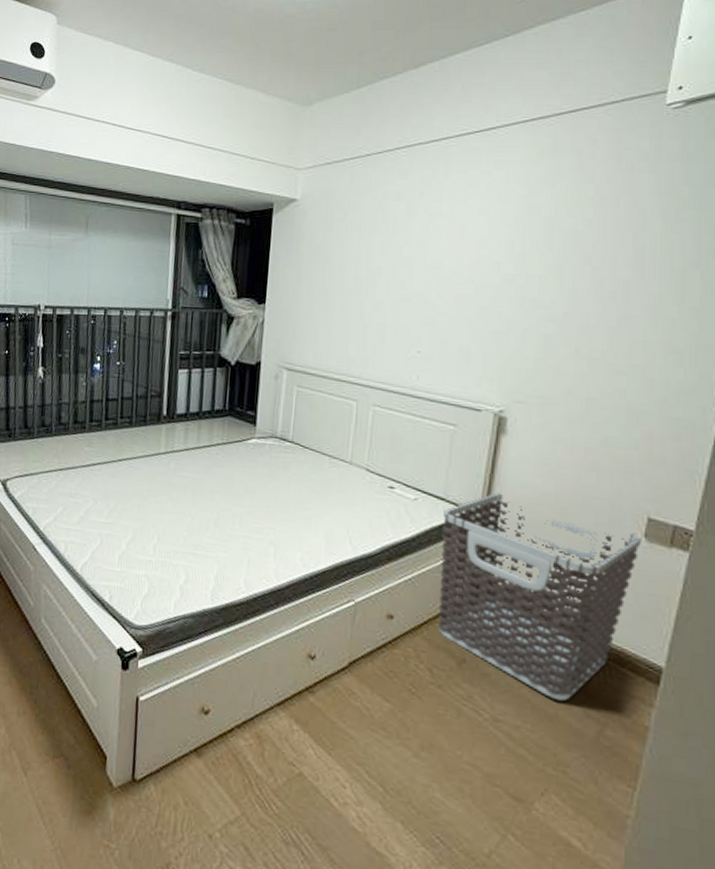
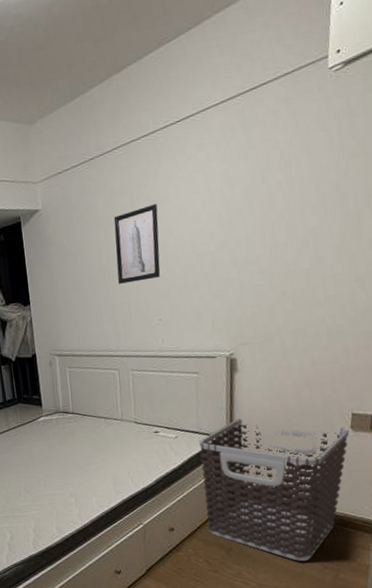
wall art: none [374,217,437,303] -> present [113,204,161,284]

